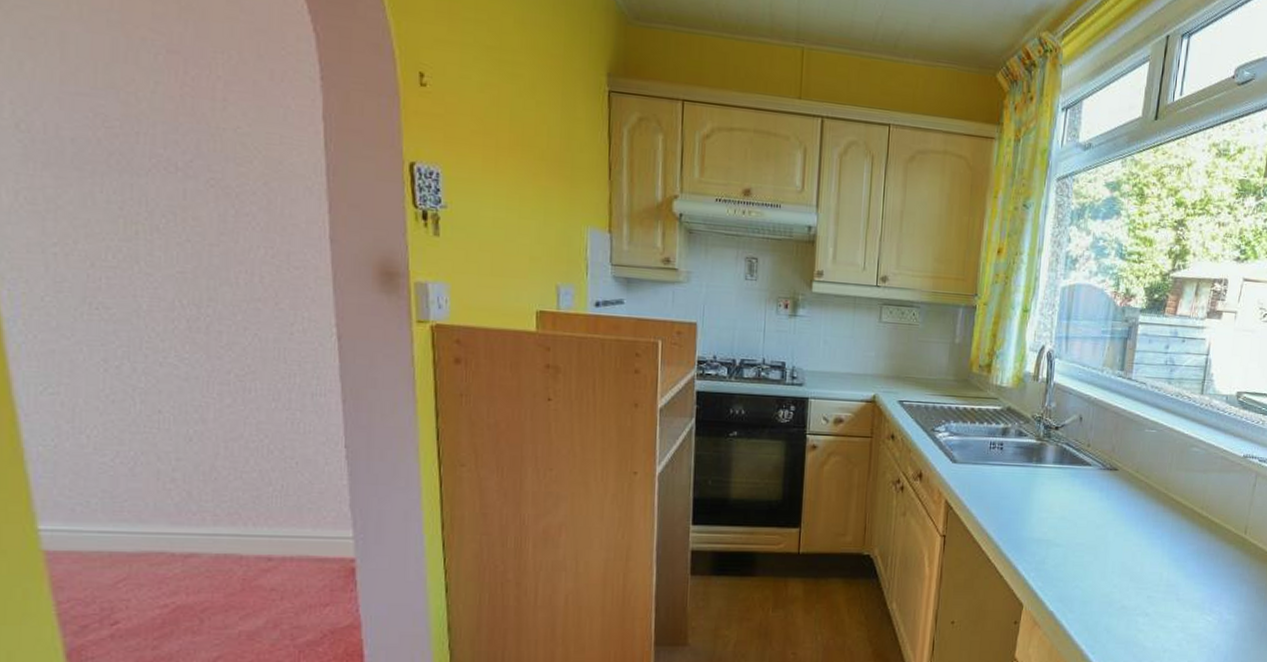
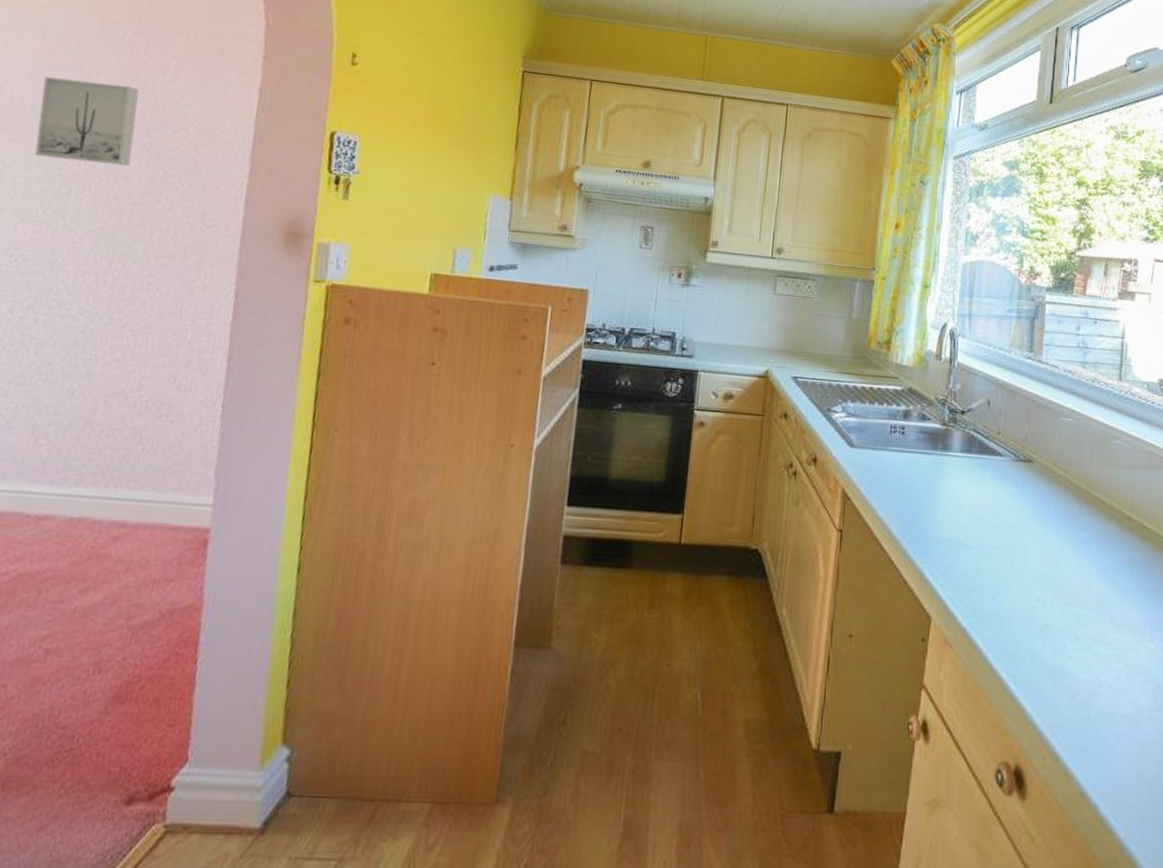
wall art: none [76,104,197,205] -> present [35,77,140,167]

